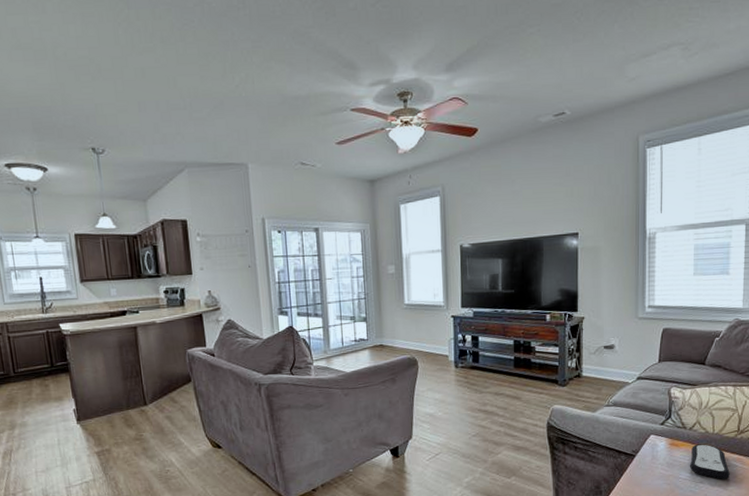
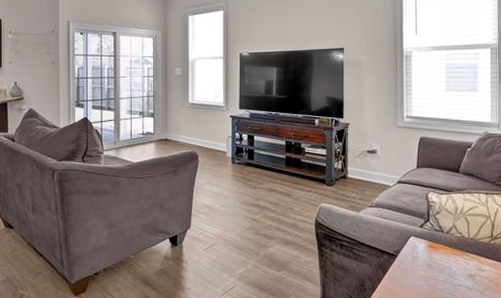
remote control: present [690,444,730,480] -> none [448,248,486,283]

